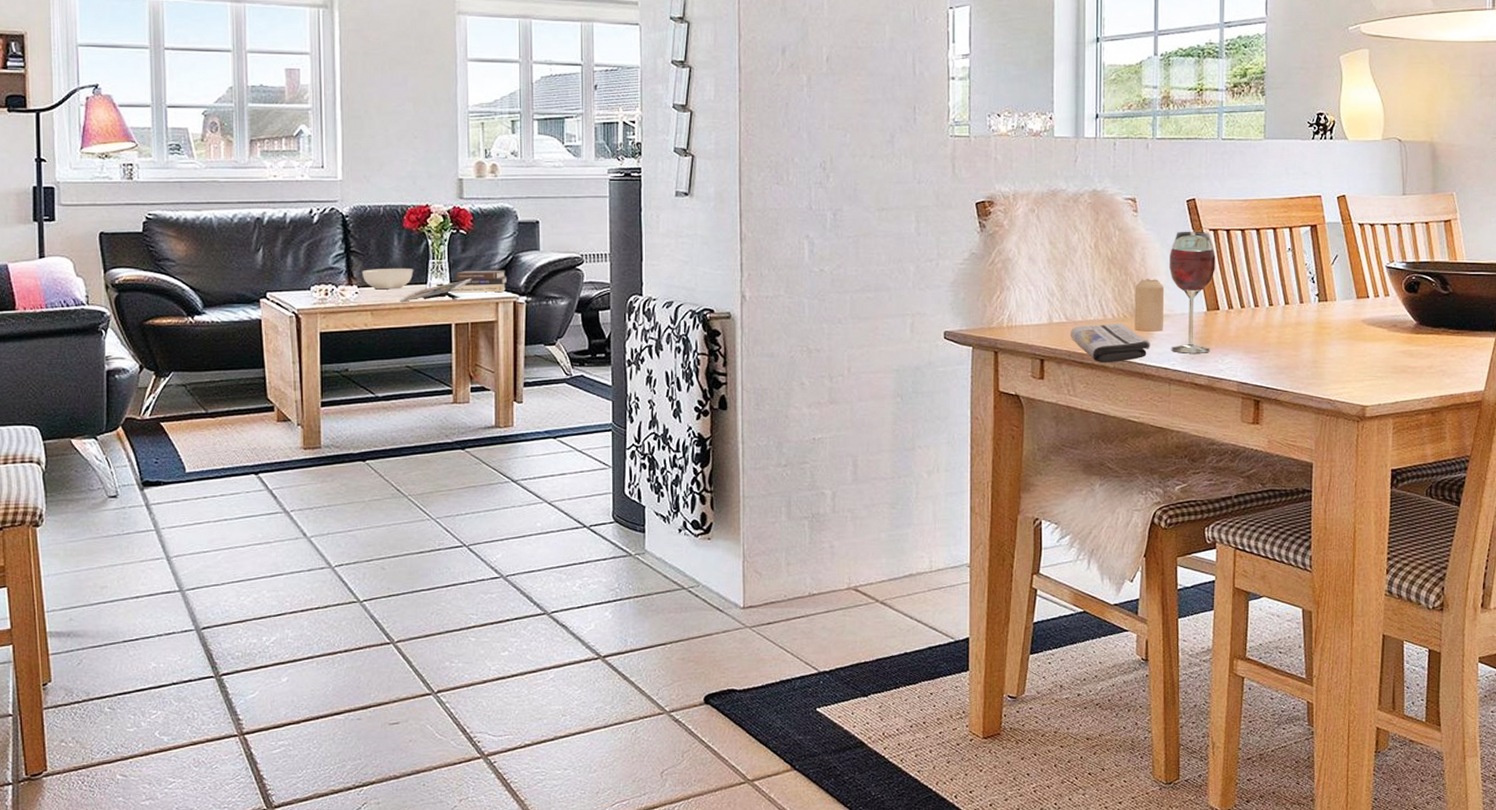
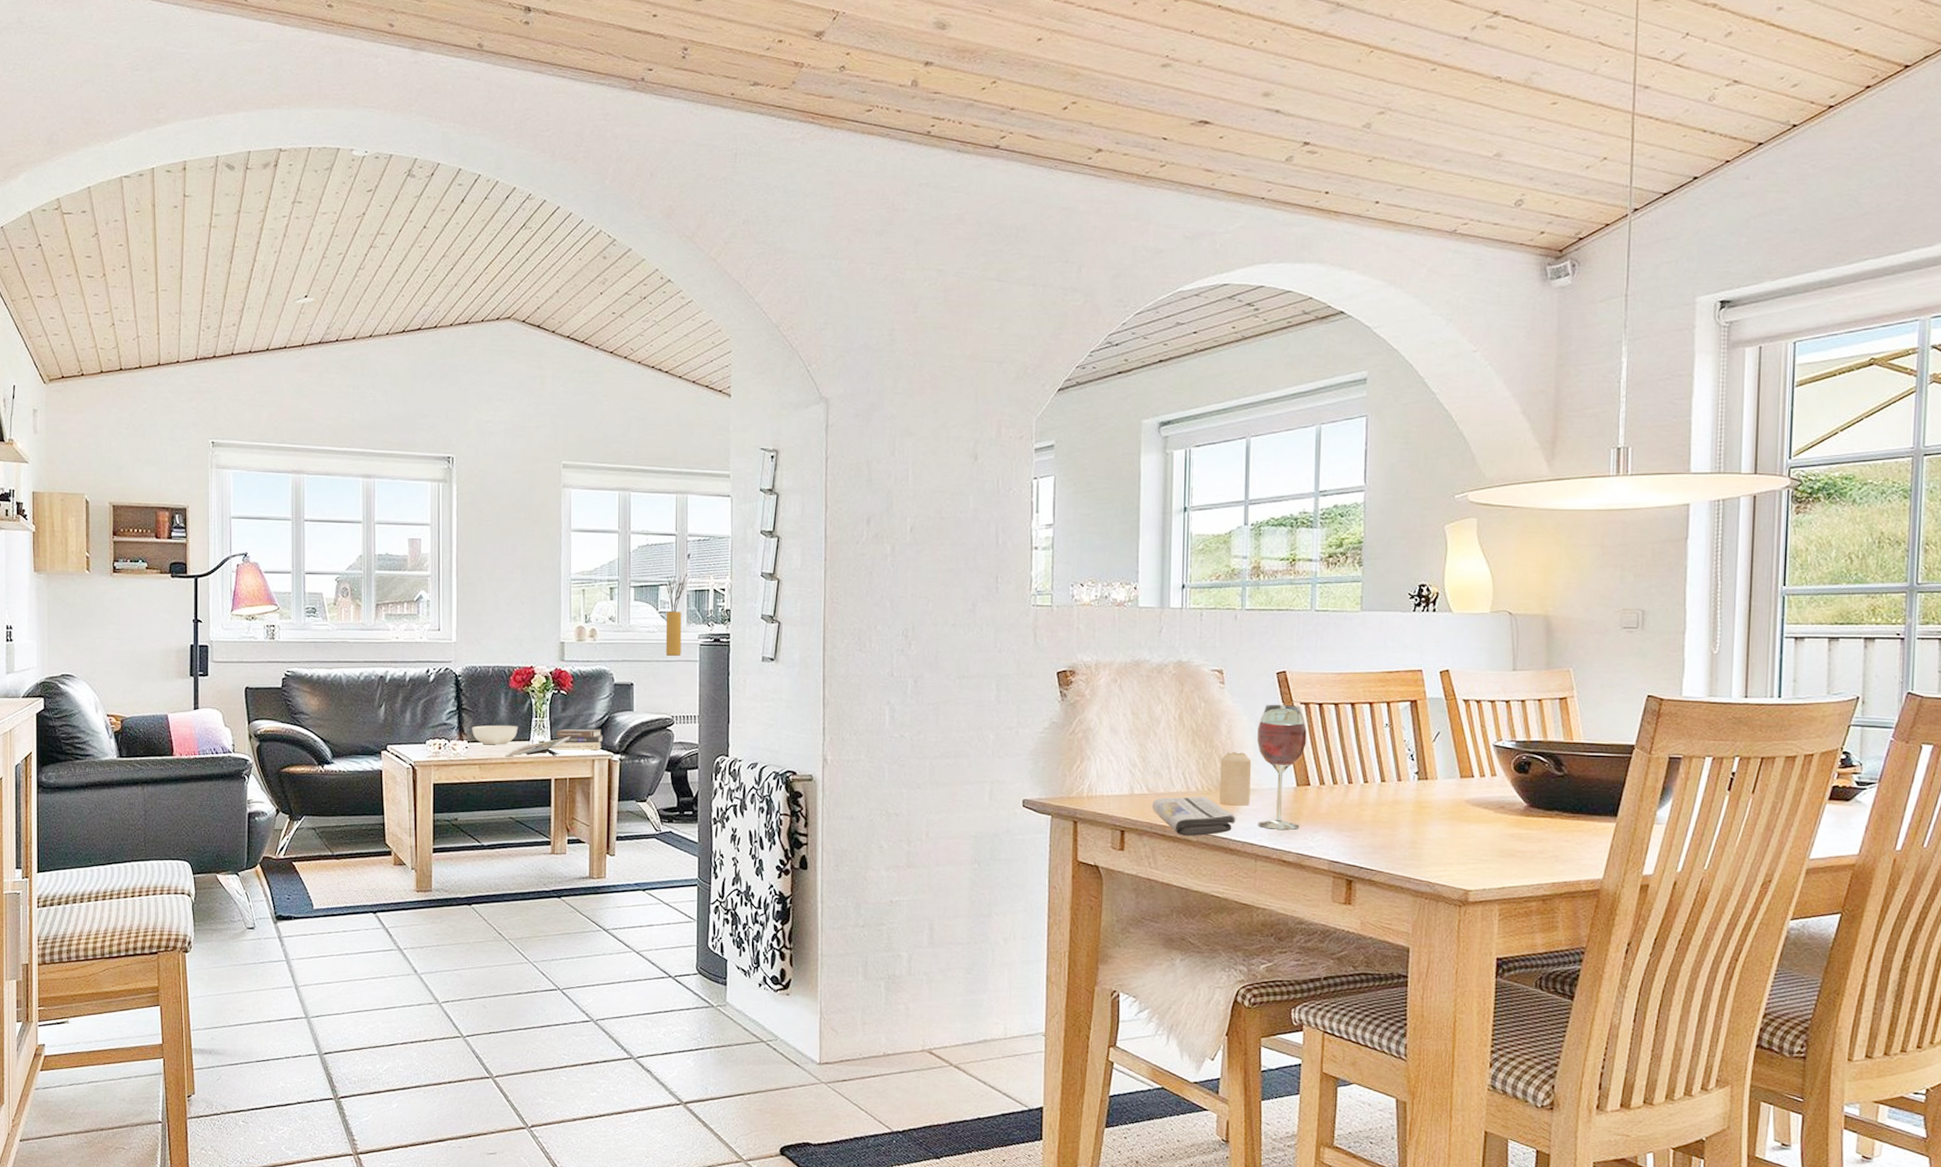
vase: none [571,104,598,192] -> present [665,572,690,656]

